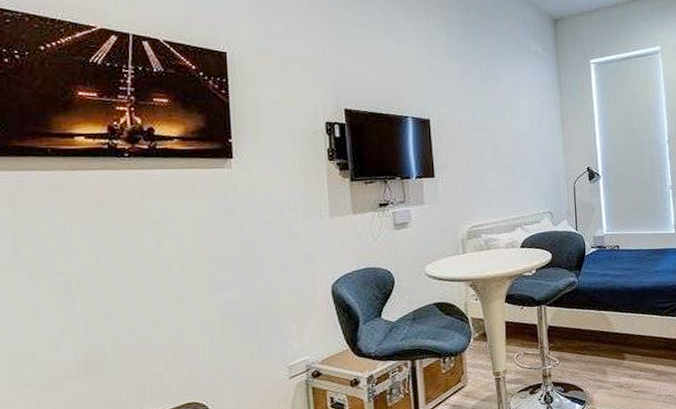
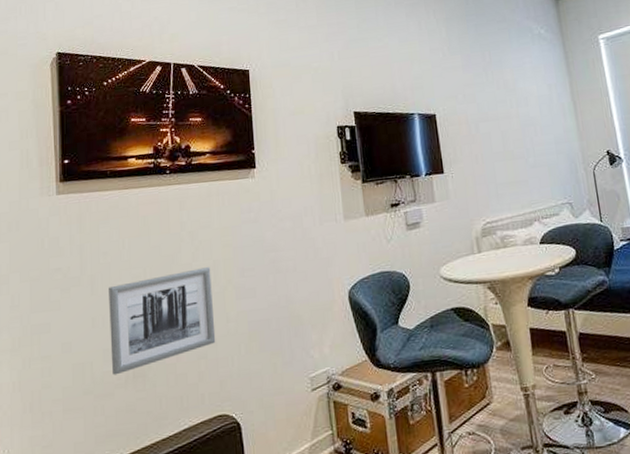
wall art: none [52,257,185,366] -> present [109,267,216,376]

